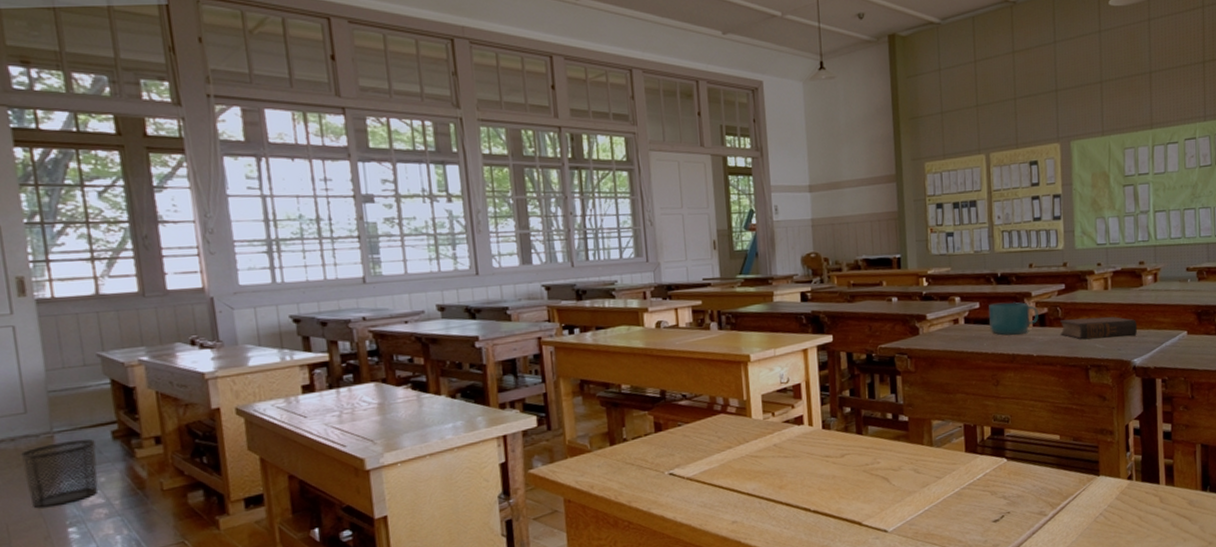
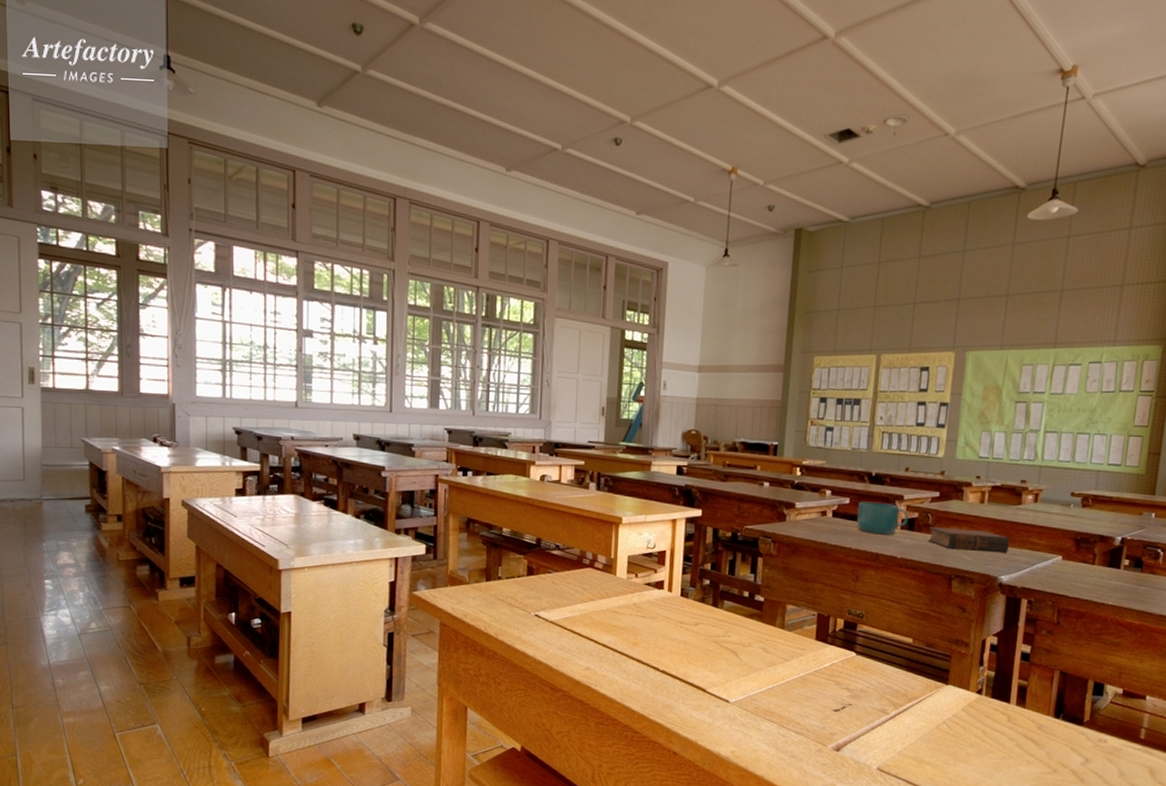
waste bin: present [19,438,99,508] -> none [16,508,72,561]

